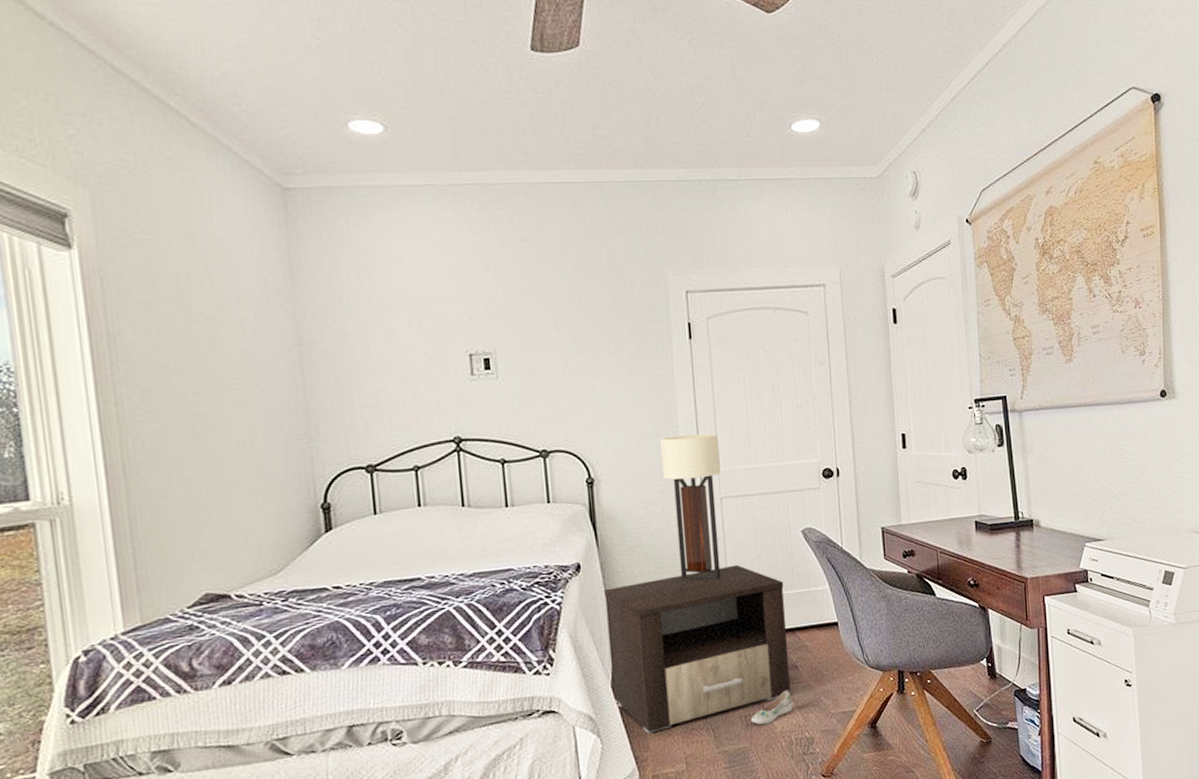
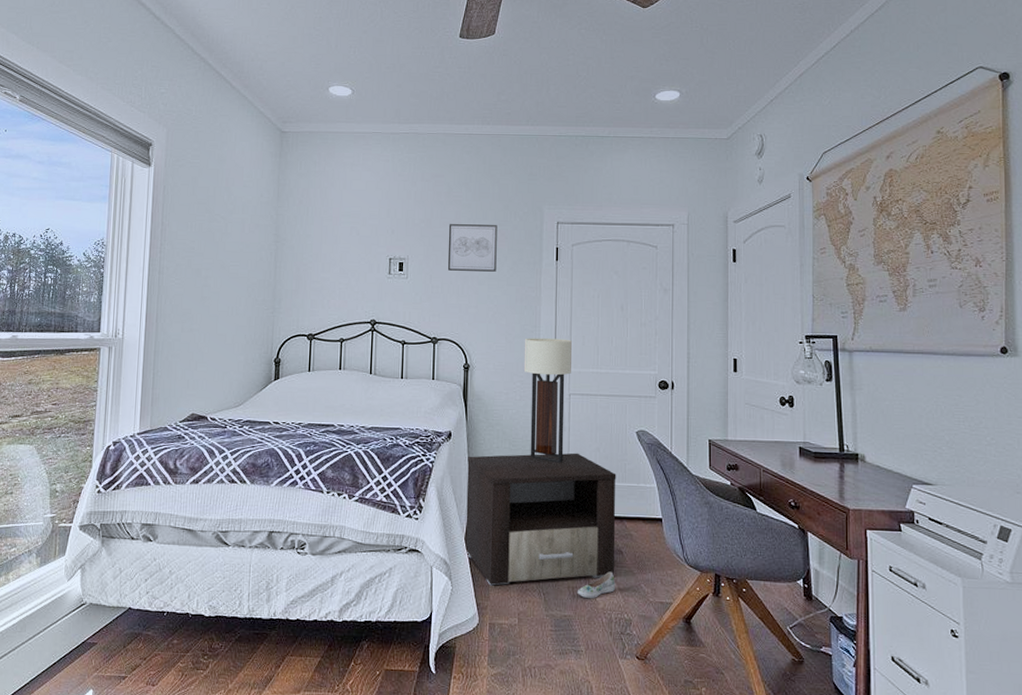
wall art: none [545,300,615,363] -> present [447,224,497,272]

